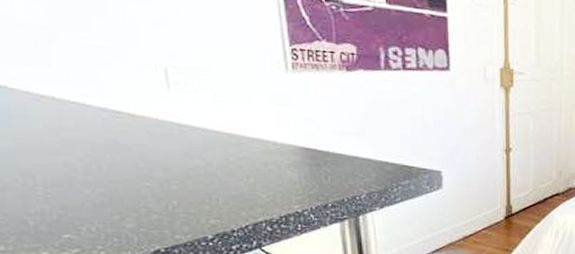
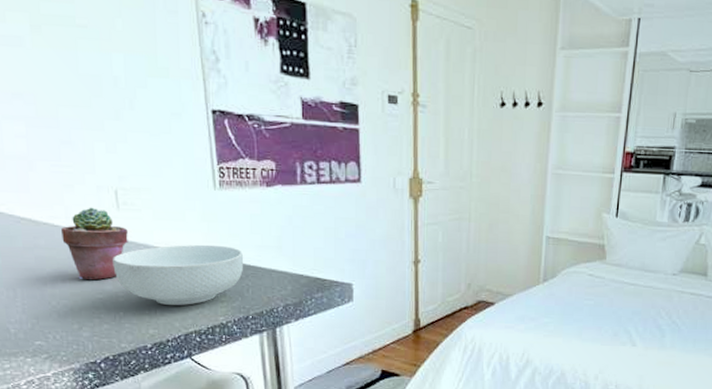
potted succulent: none [95,86,182,166] -> present [61,207,128,280]
cereal bowl: none [163,129,322,193] -> present [113,244,244,305]

